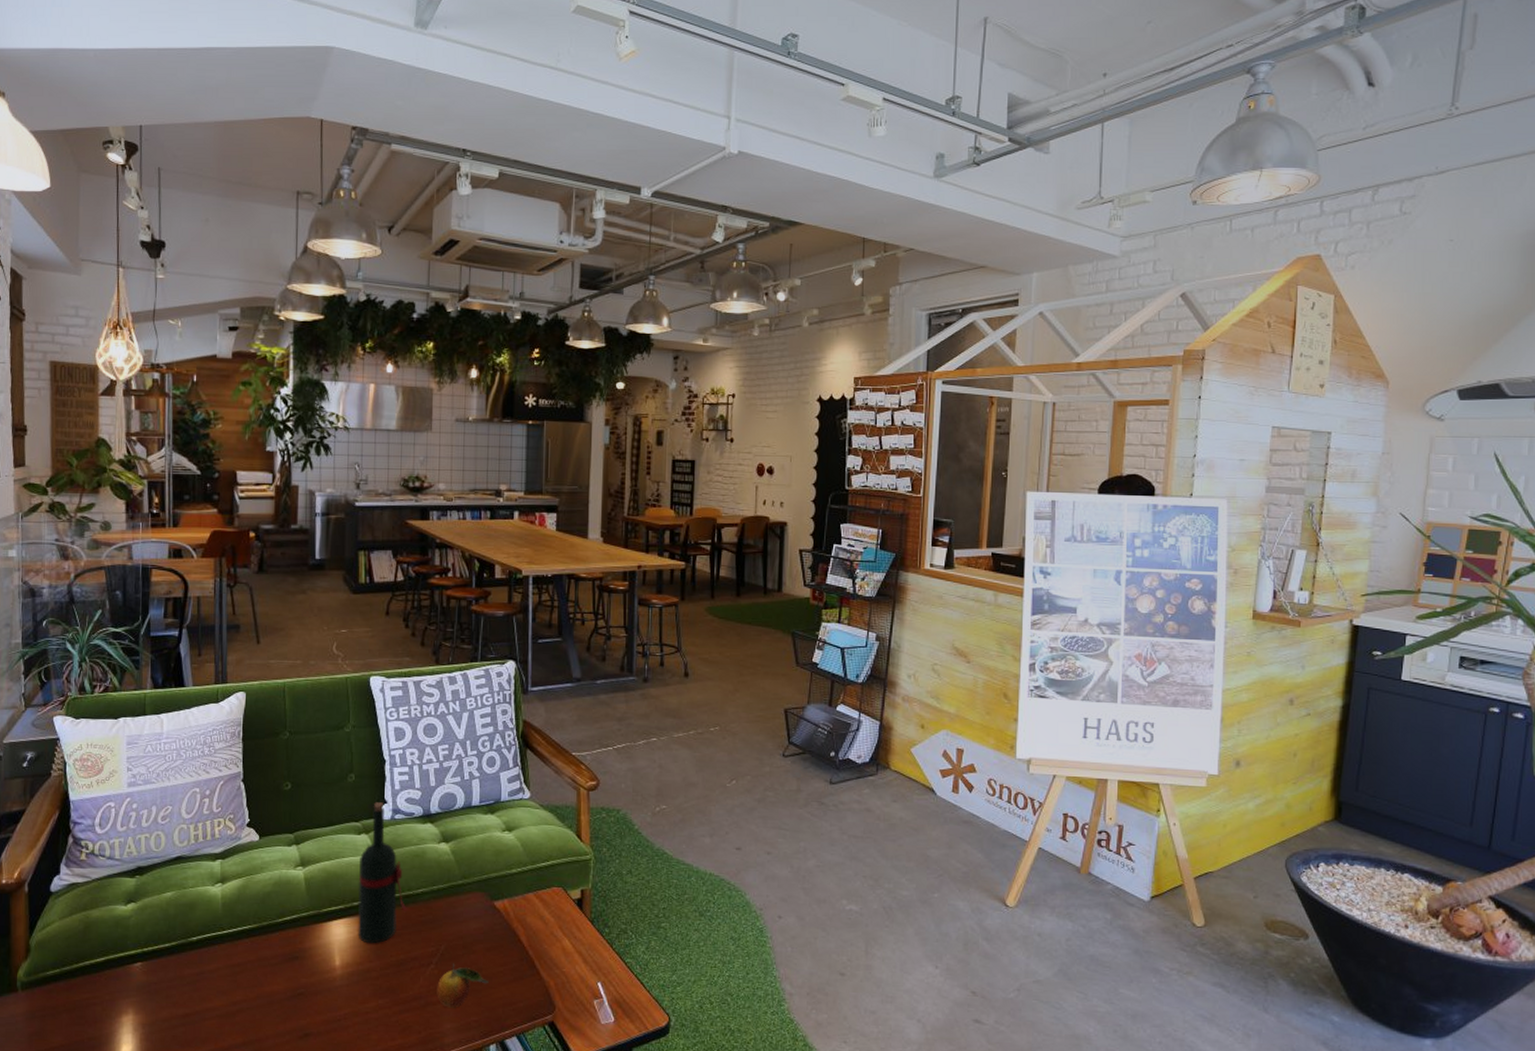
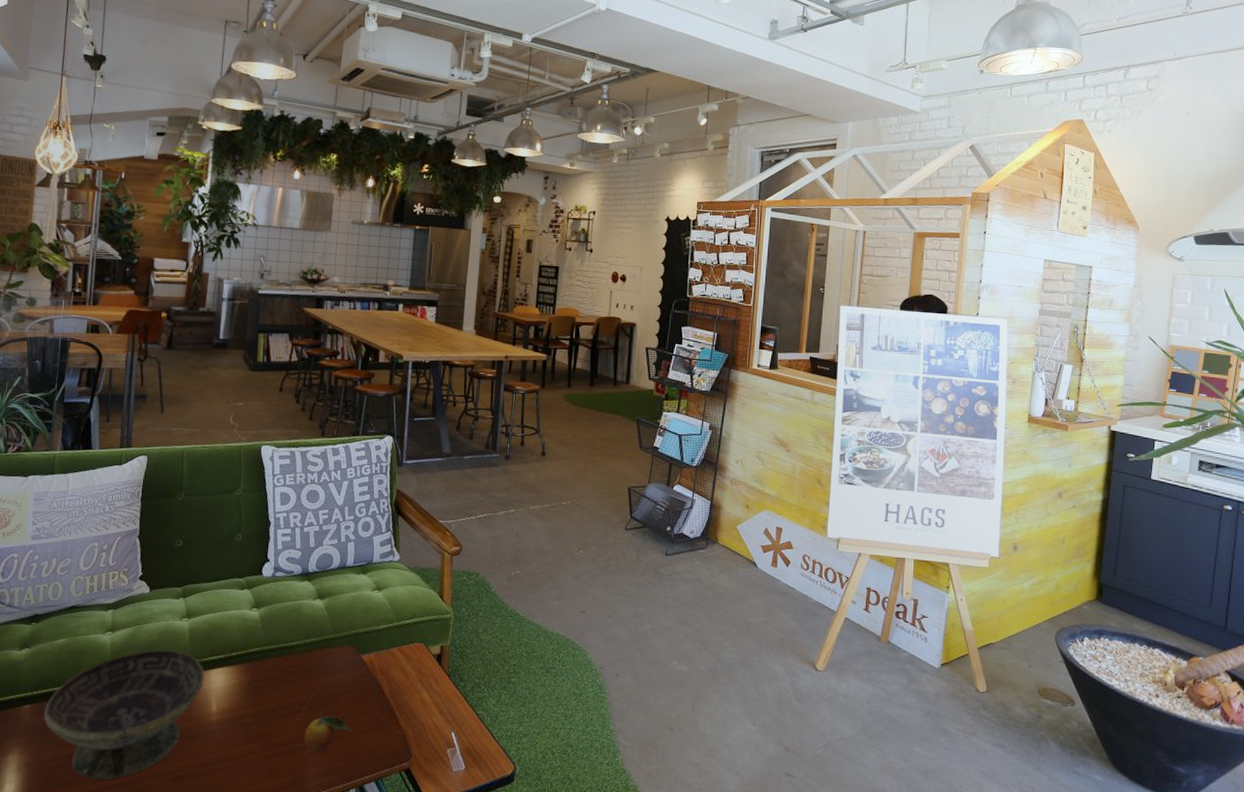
decorative bowl: none [157,901,325,1040] -> present [44,650,205,781]
wine bottle: present [358,802,407,944] -> none [234,560,282,692]

